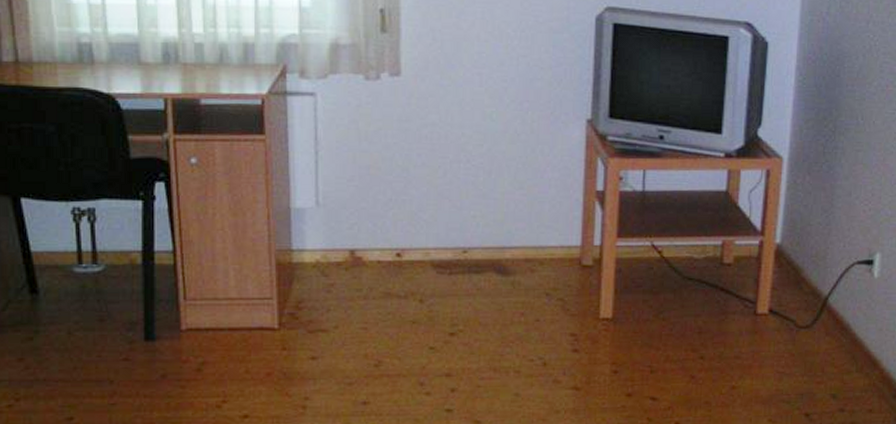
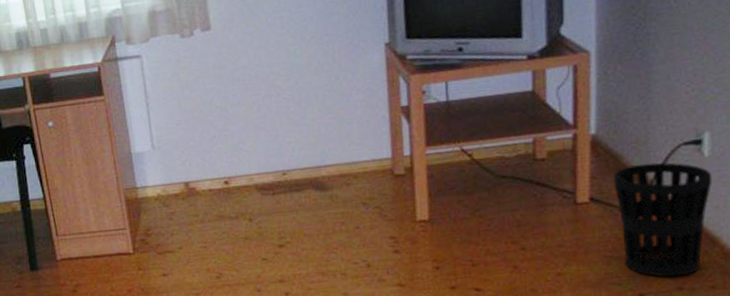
wastebasket: none [792,279,879,397] -> present [613,162,713,277]

